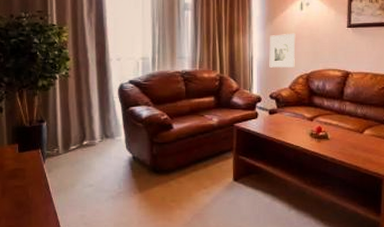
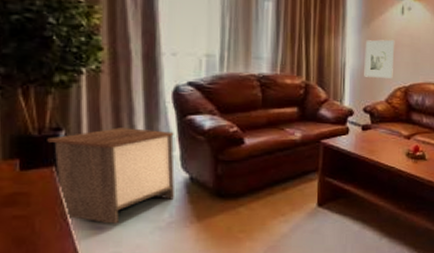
nightstand: none [35,118,122,193] -> present [47,127,175,224]

